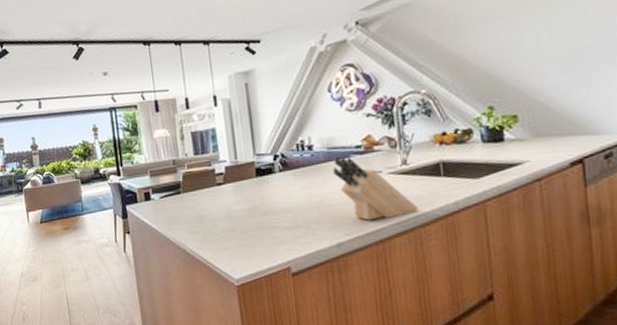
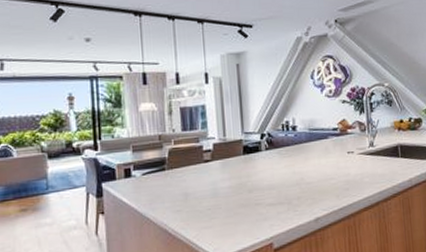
knife block: present [333,156,418,221] -> none [313,137,382,196]

